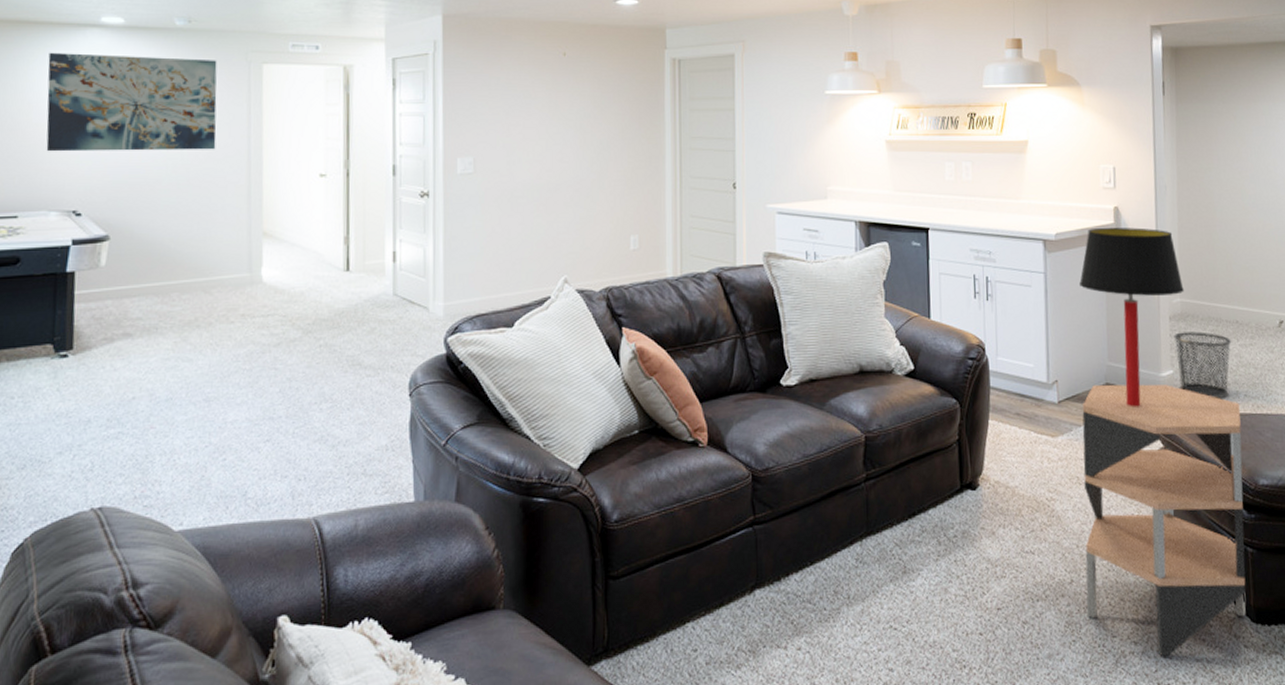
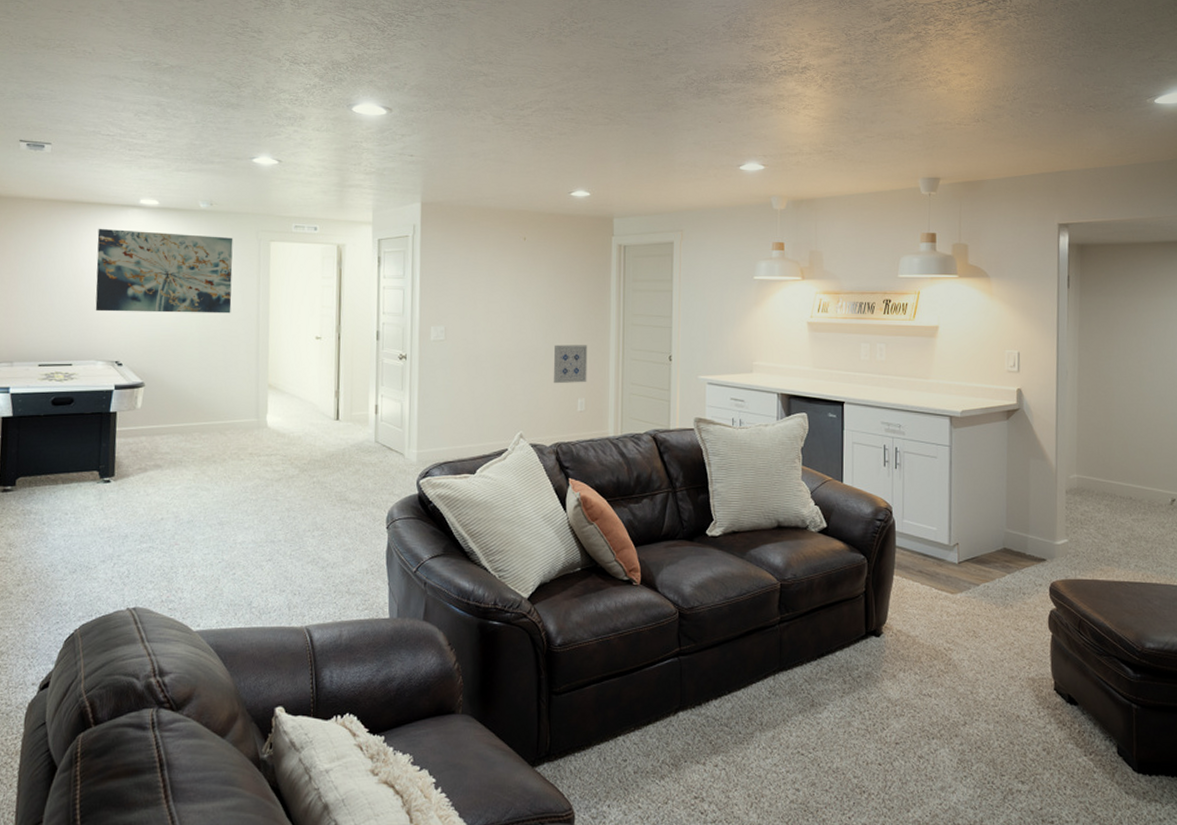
wall art: none [601,174,641,220] -> present [553,344,588,384]
table lamp: present [1080,228,1184,407] -> none [982,408,1081,571]
side table: present [1082,384,1246,656] -> none [978,549,1131,796]
waste bin: present [1173,331,1232,398] -> none [1069,505,1125,567]

